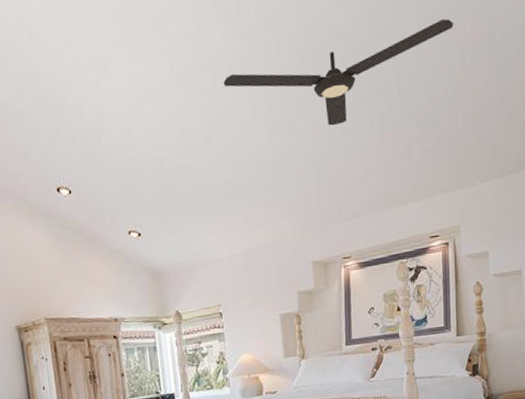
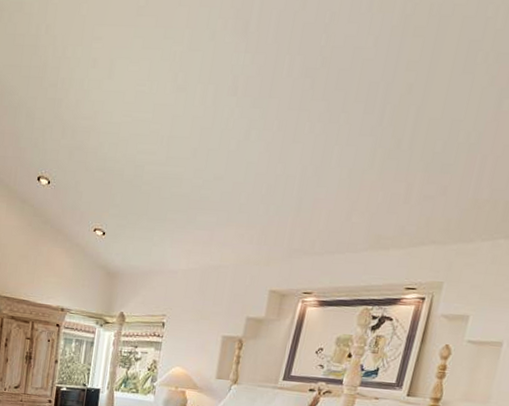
ceiling fan: present [223,19,454,126] -> none [224,57,500,156]

